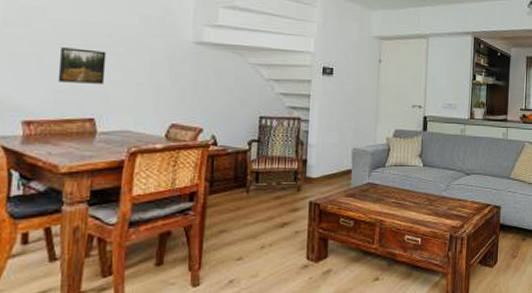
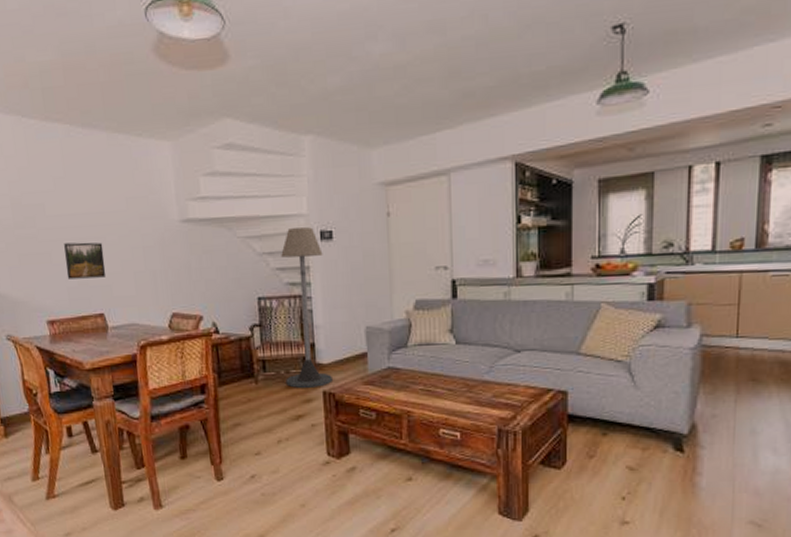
floor lamp: none [276,62,323,198] -> present [281,227,332,388]

